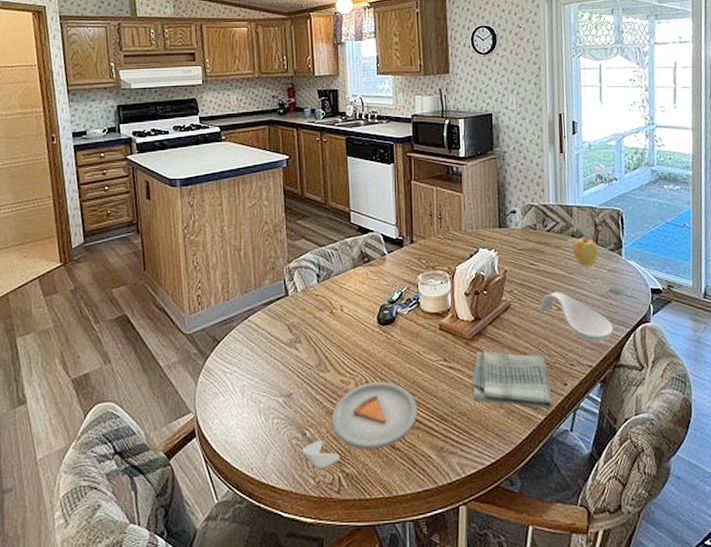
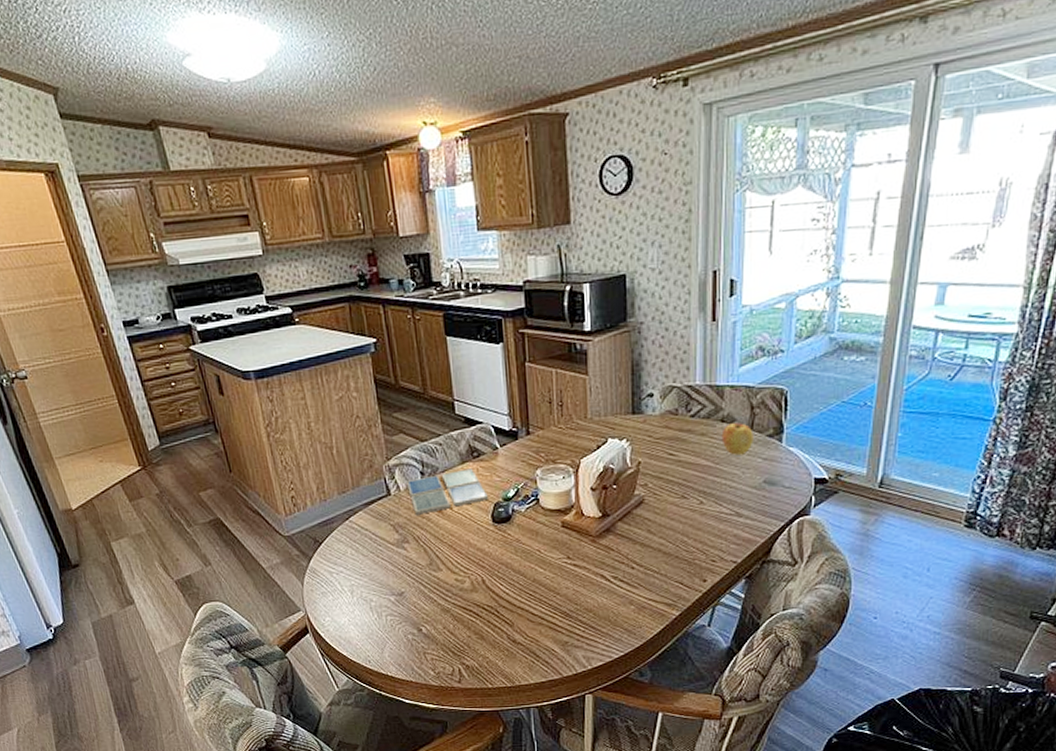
dinner plate: present [302,382,418,470] -> none [419,580,540,662]
drink coaster: none [303,272,375,315] -> present [406,468,488,515]
dish towel: present [471,351,554,409] -> none [598,548,691,605]
spoon rest: present [540,292,613,342] -> none [680,484,764,537]

